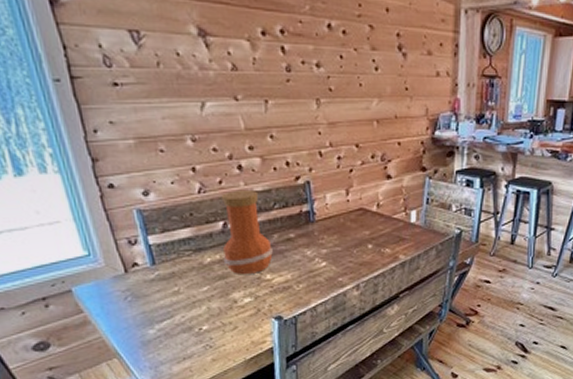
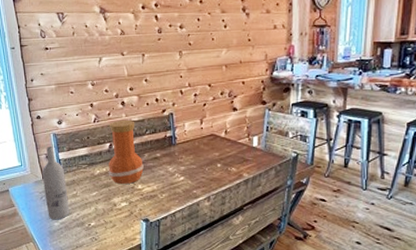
wine bottle: none [123,227,171,326] -> present [42,147,70,219]

